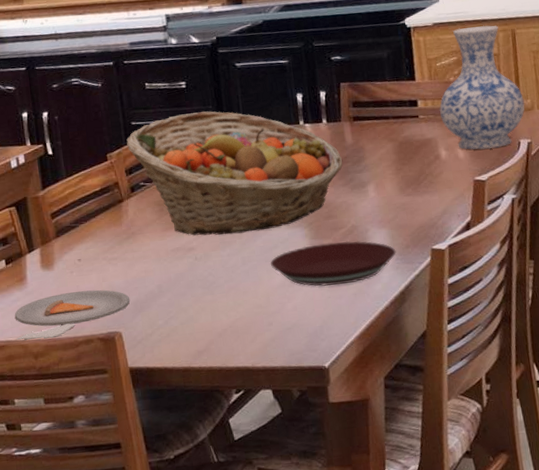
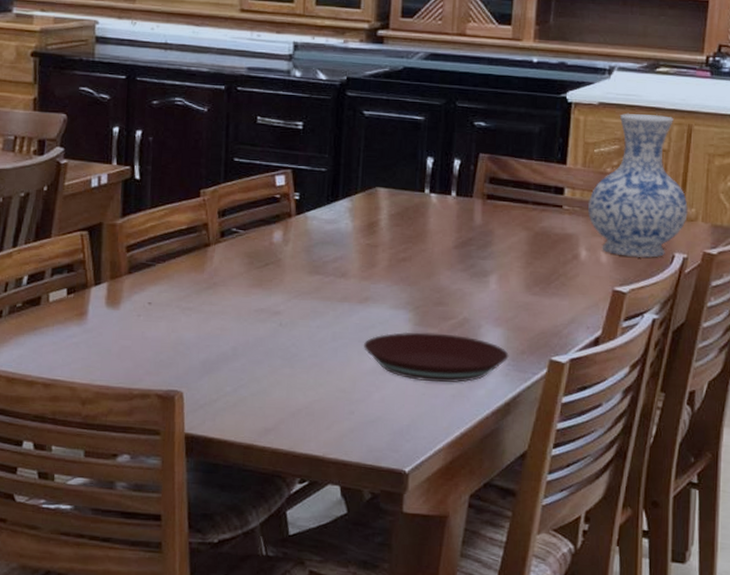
dinner plate: present [14,289,130,342] -> none [64,337,199,387]
fruit basket: present [126,111,343,236] -> none [225,158,467,306]

